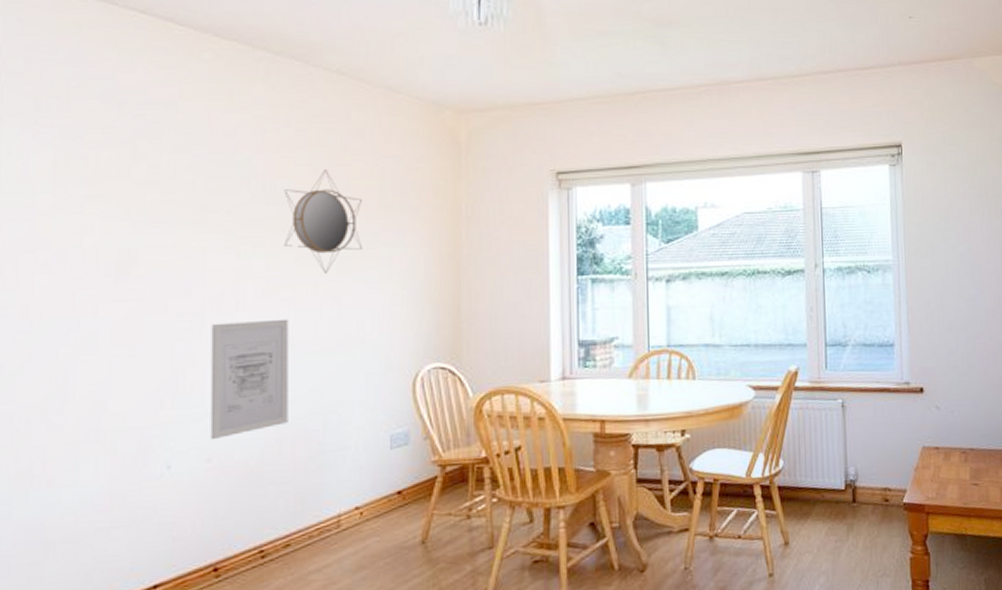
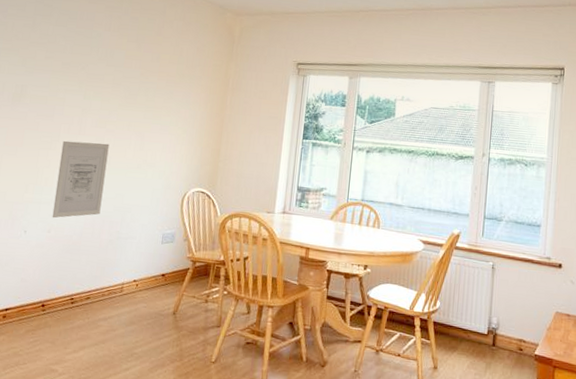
home mirror: present [283,170,363,273] -> none [113,46,167,116]

